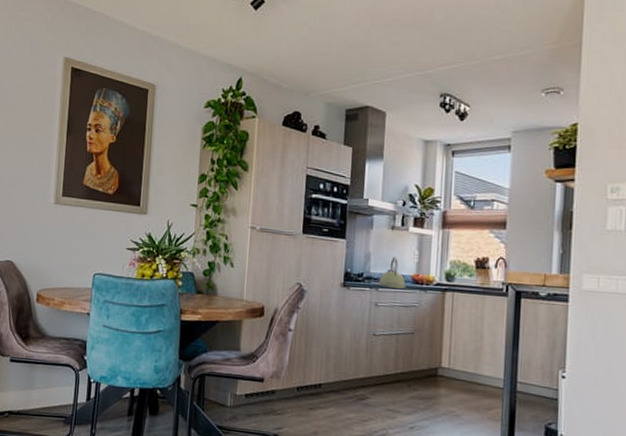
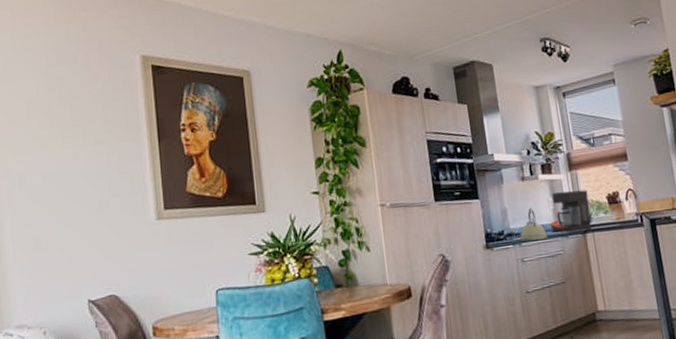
coffee maker: none [413,246,456,290] -> present [552,189,592,233]

